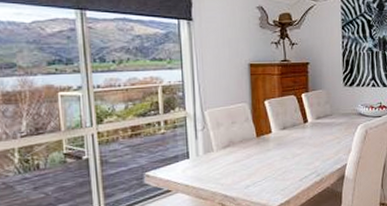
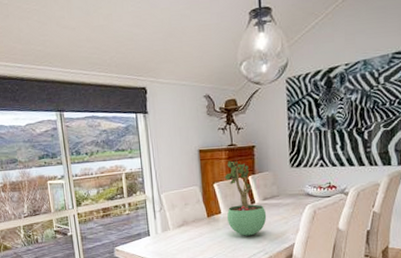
potted plant: none [276,77,320,157] -> present [224,160,267,236]

